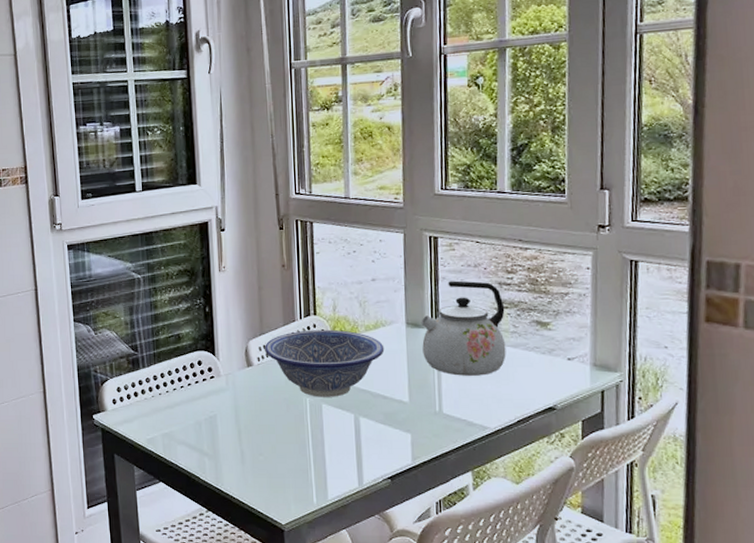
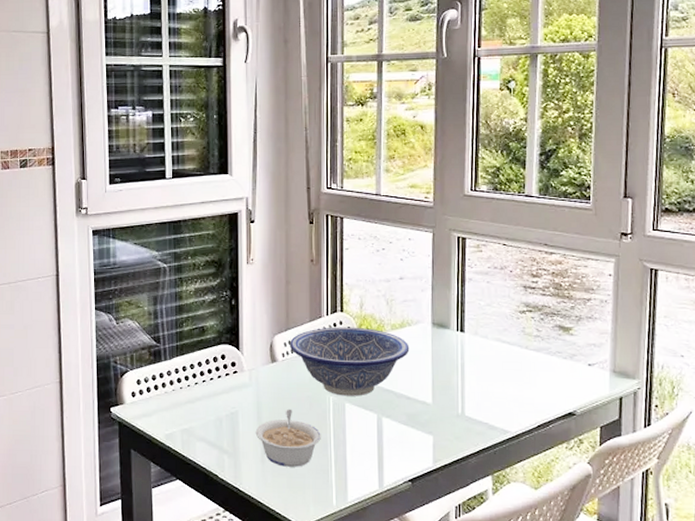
legume: none [234,411,299,467] -> present [255,409,321,467]
kettle: present [421,280,506,376] -> none [446,282,529,379]

